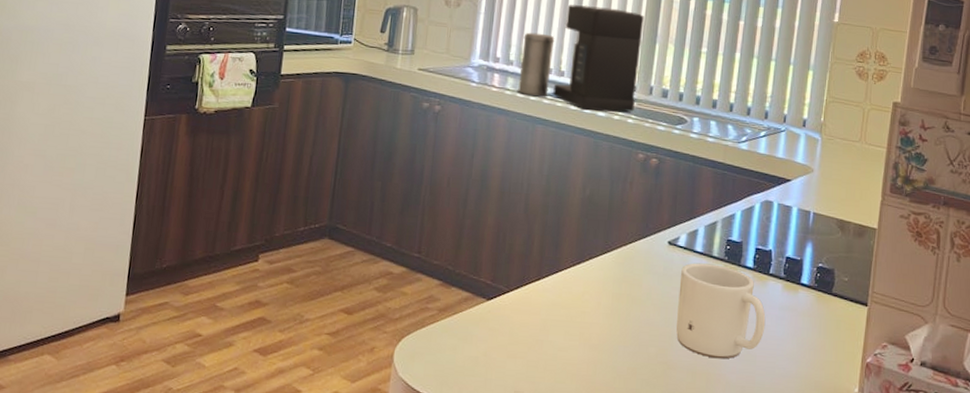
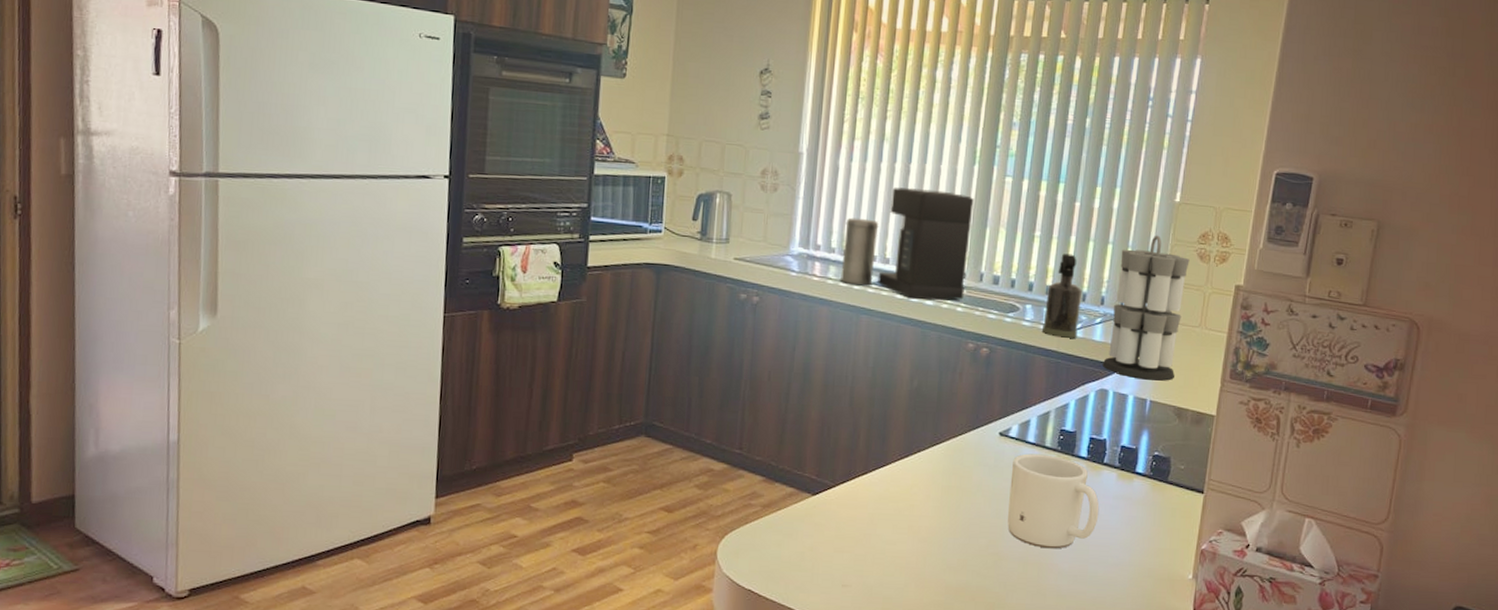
spray bottle: none [708,69,747,152] -> present [1041,253,1083,339]
spice rack: none [766,53,849,194] -> present [1102,235,1190,381]

